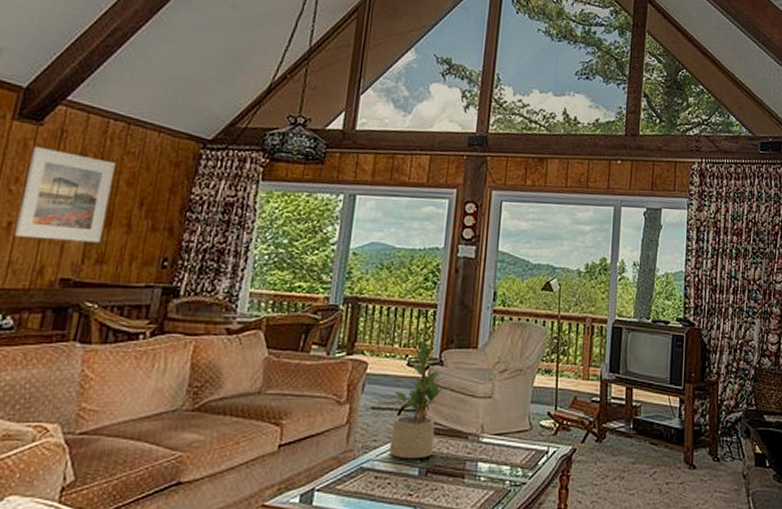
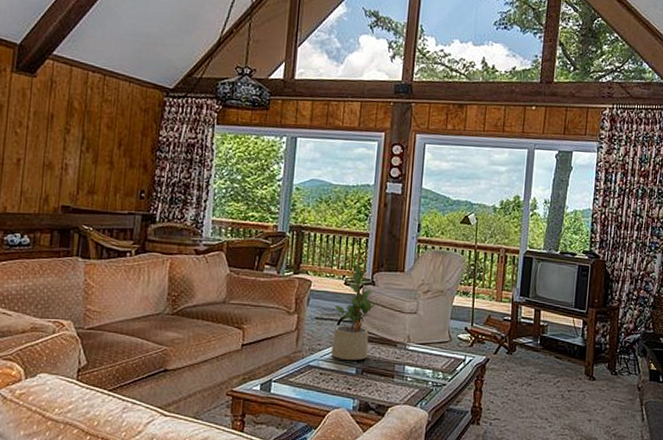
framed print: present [15,146,117,243] -> none [24,95,97,177]

